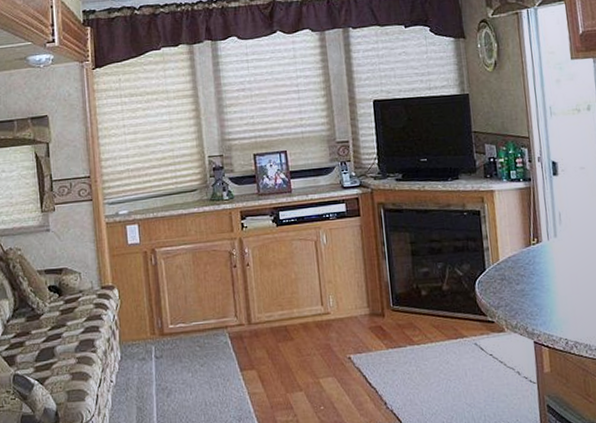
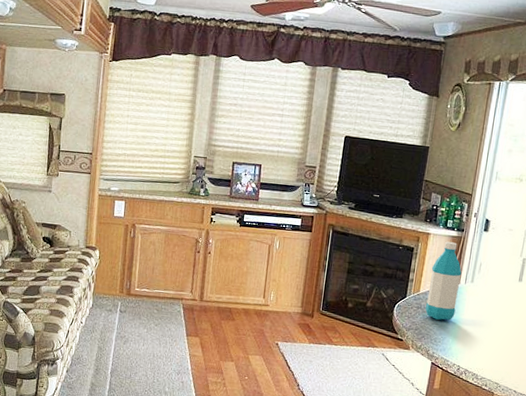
water bottle: none [505,195,546,289] -> present [425,241,462,320]

